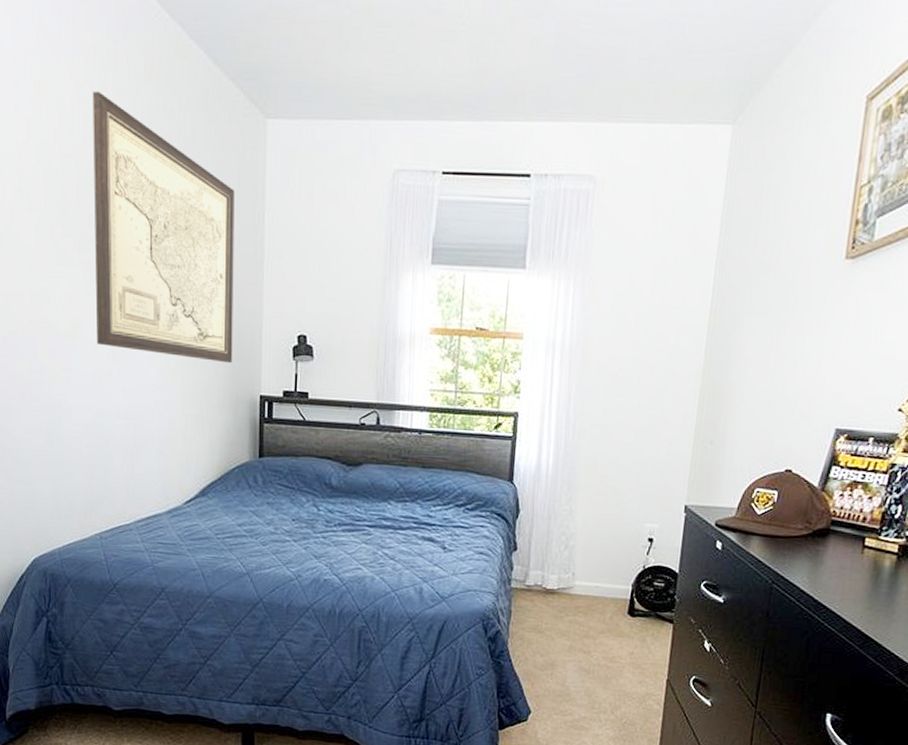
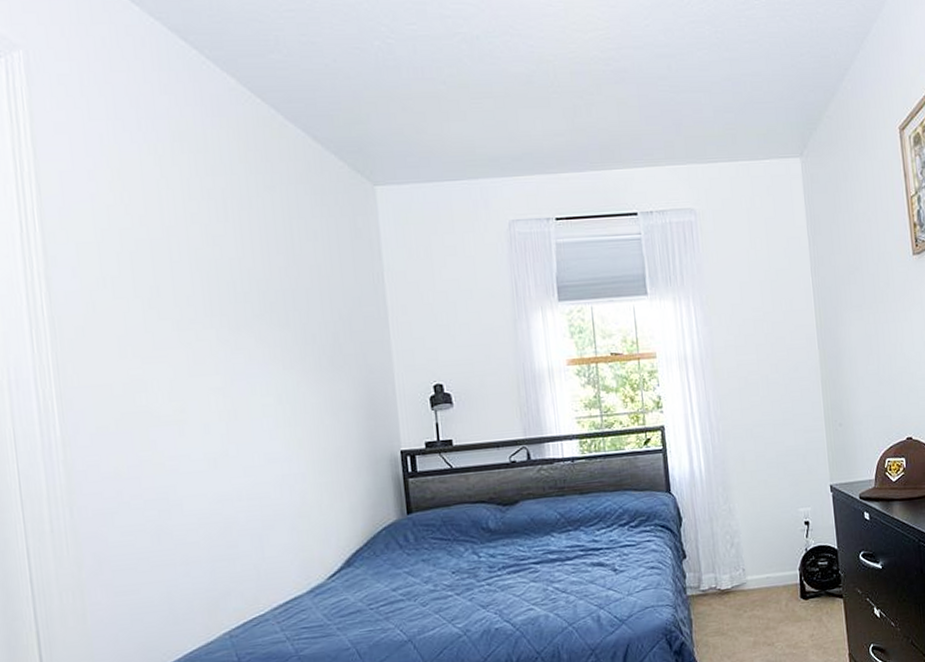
wall art: present [92,91,235,364] -> none [181,174,366,427]

